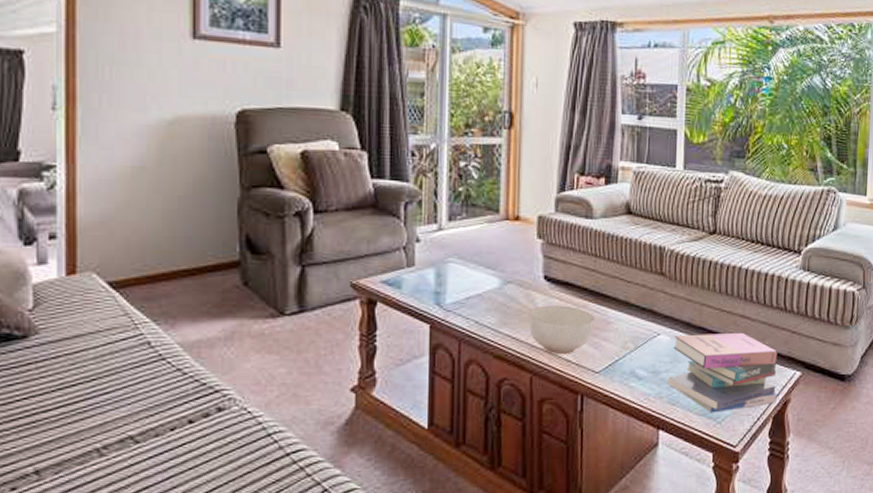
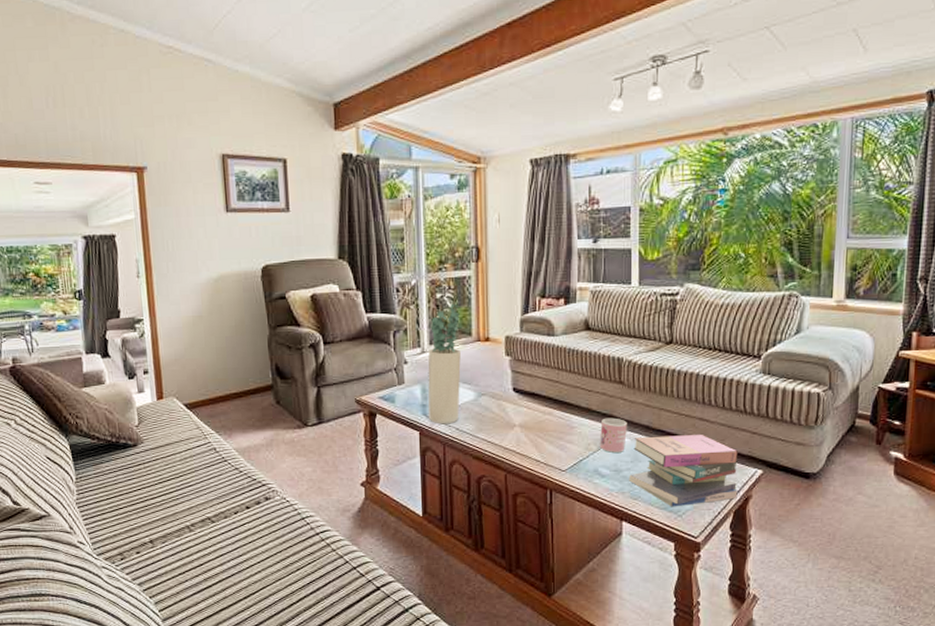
vase: none [441,168,486,316] -> present [427,298,461,425]
bowl: present [528,305,596,355] -> none [500,413,560,456]
mug: none [637,312,667,352] -> present [599,417,627,453]

